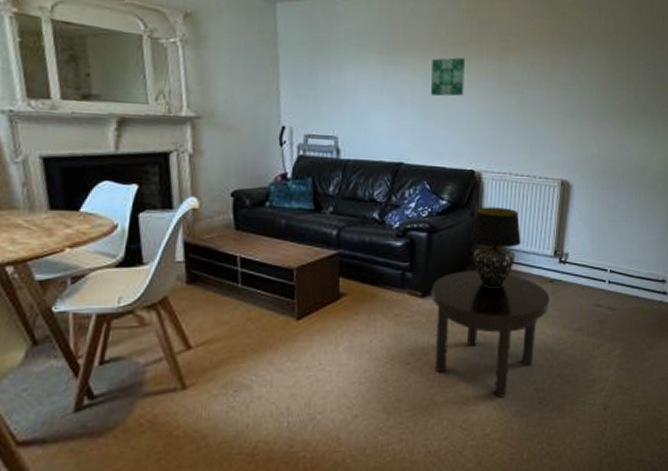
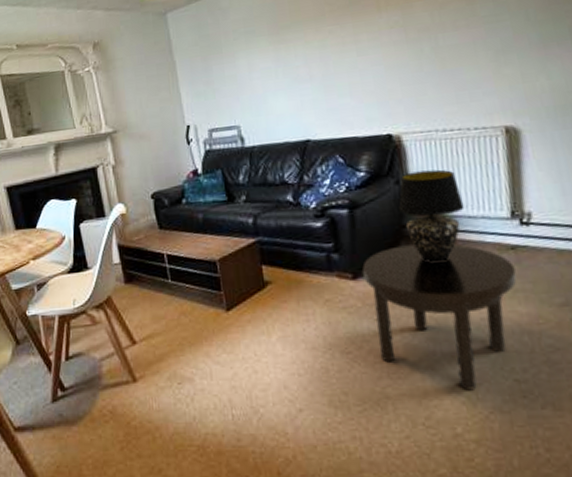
wall art: present [430,57,466,97] -> none [324,17,366,65]

